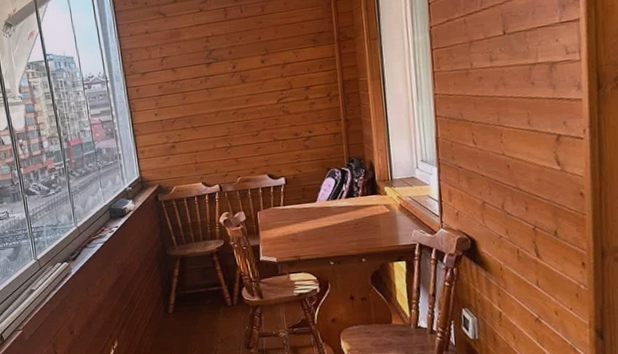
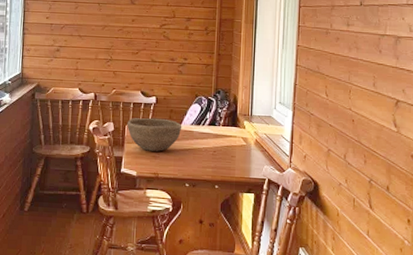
bowl: none [258,198,318,235] -> present [127,117,182,152]

